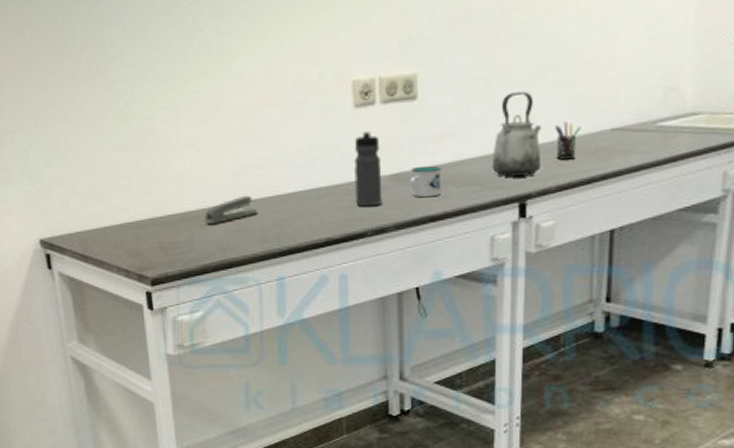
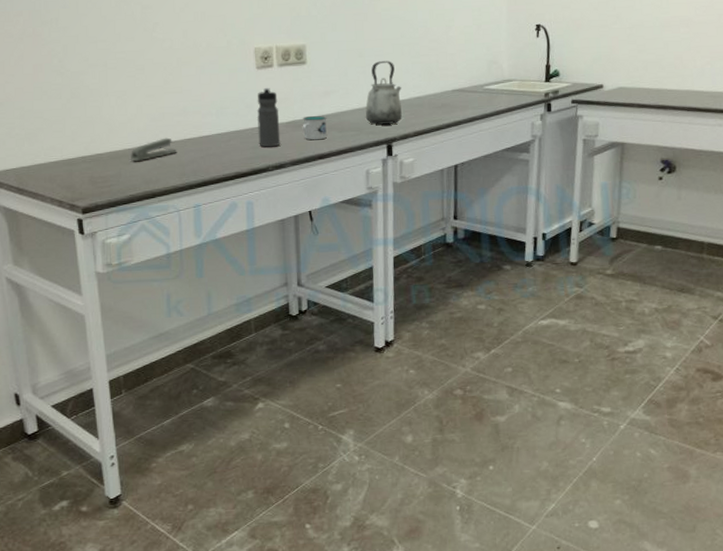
pen holder: present [555,122,582,160] -> none [412,84,431,113]

